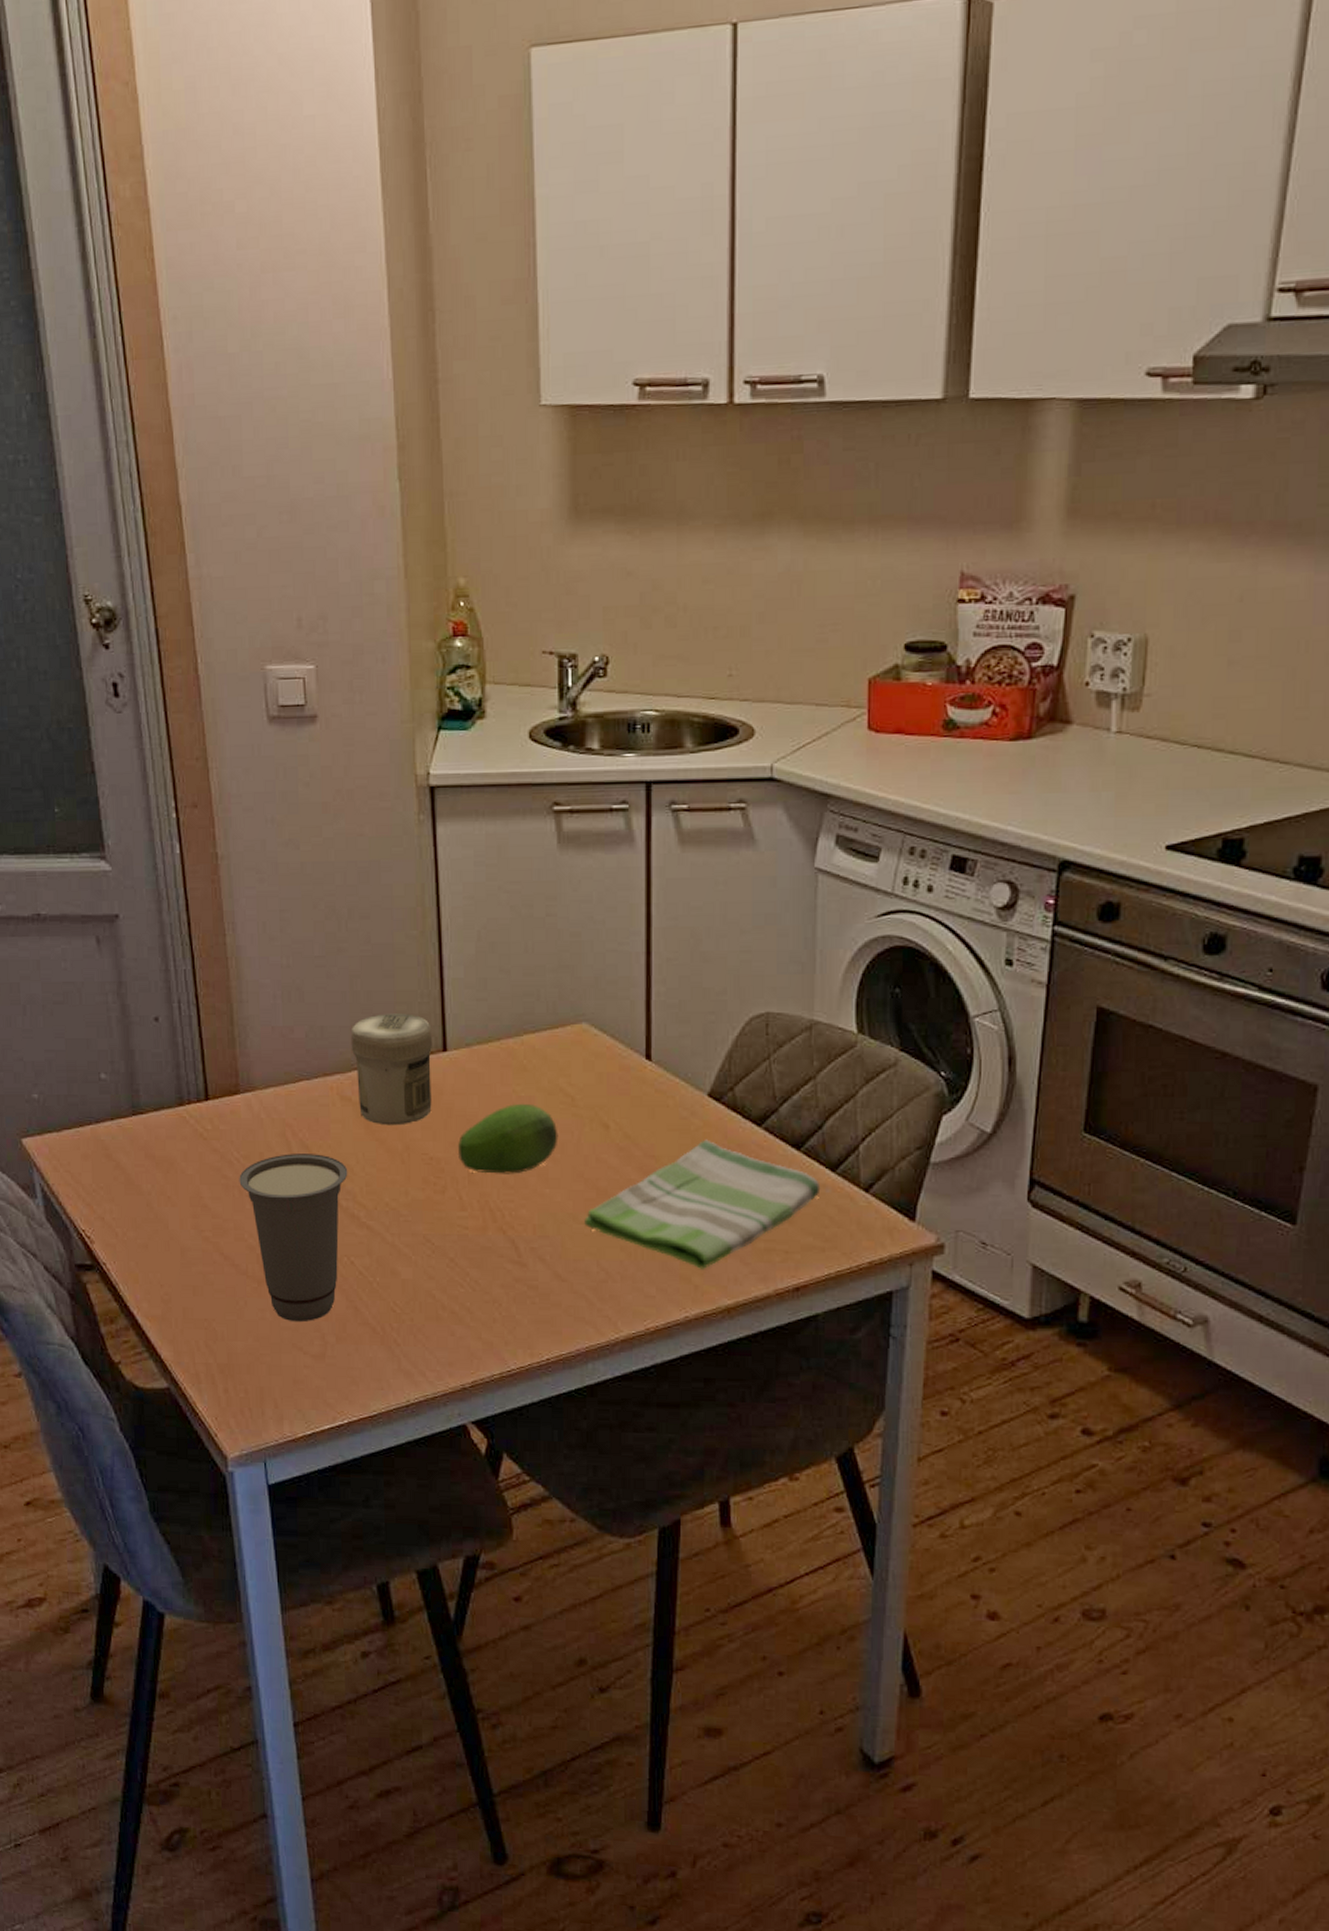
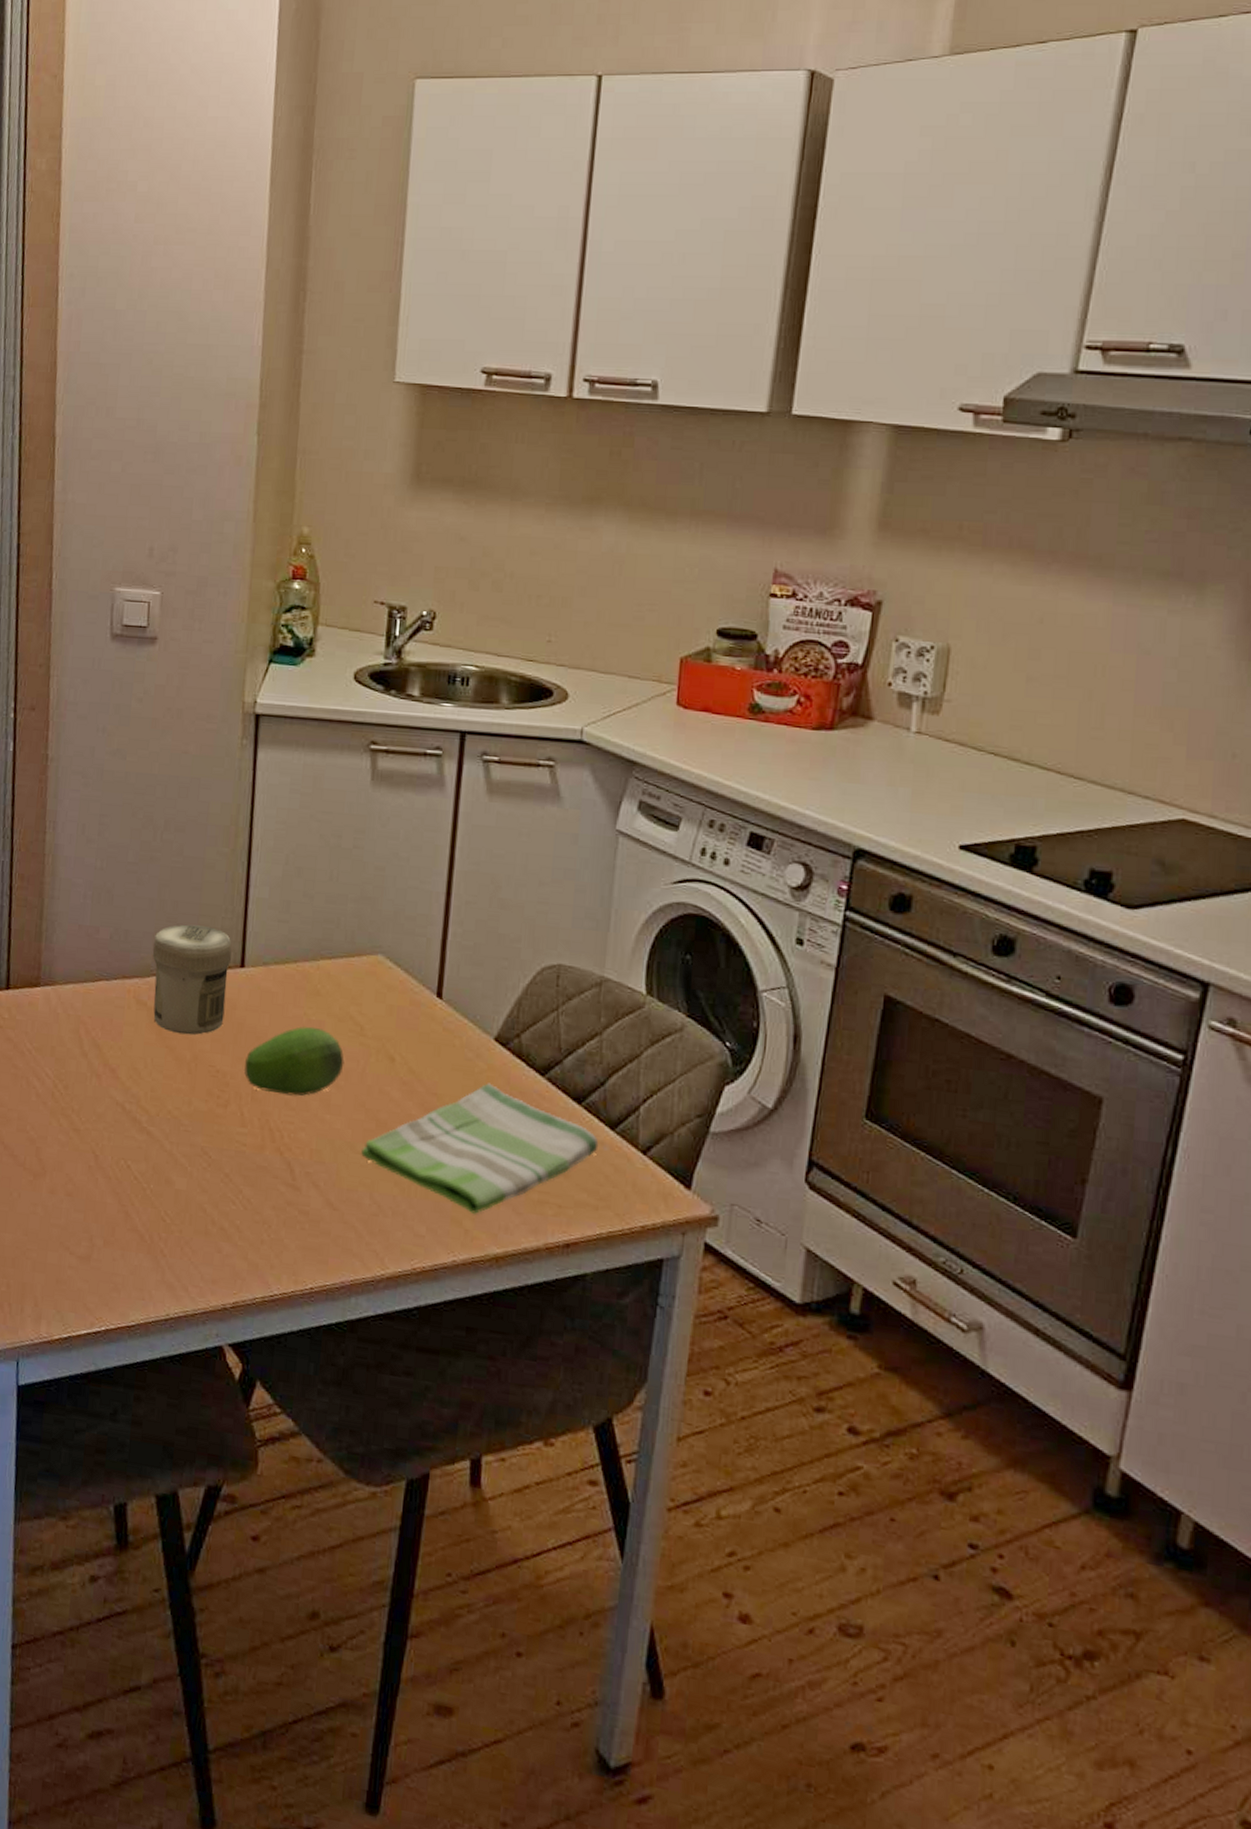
cup: present [239,1154,348,1323] -> none [28,1050,136,1222]

